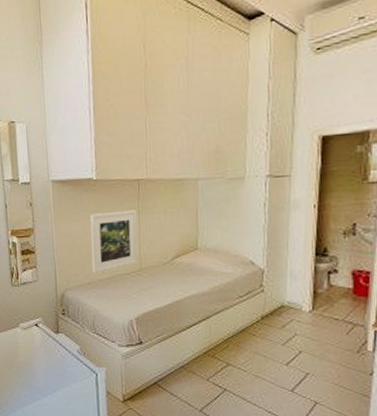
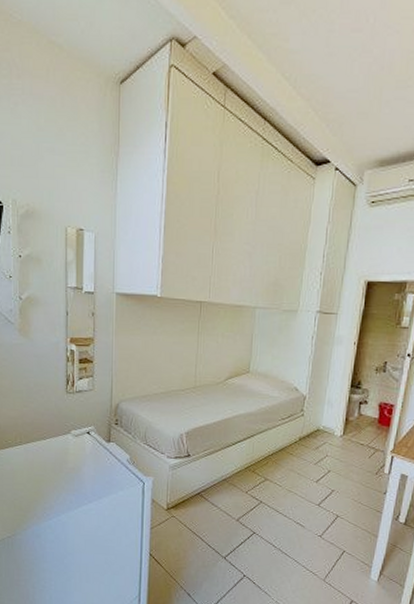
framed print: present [90,210,138,274] -> none [149,329,196,388]

